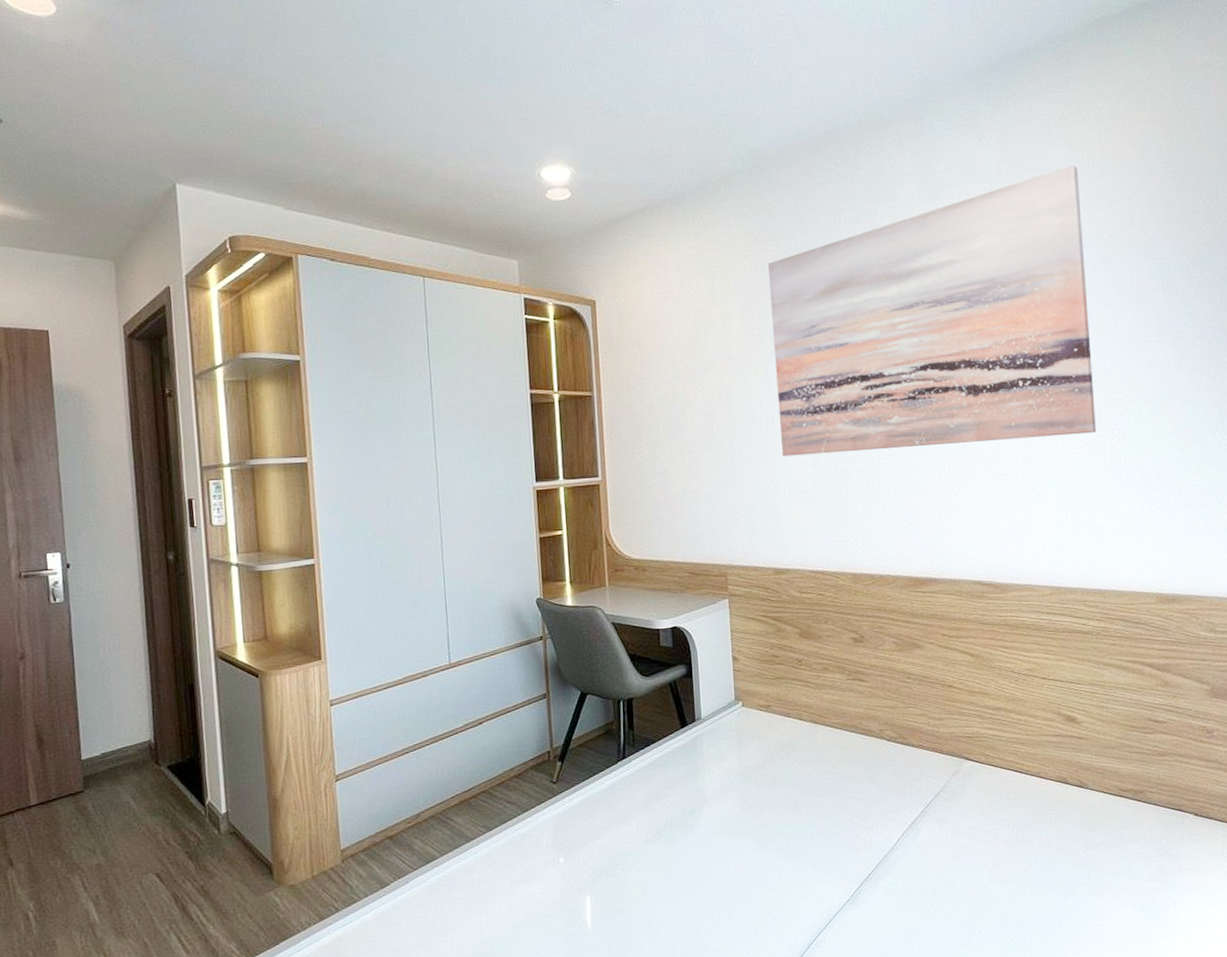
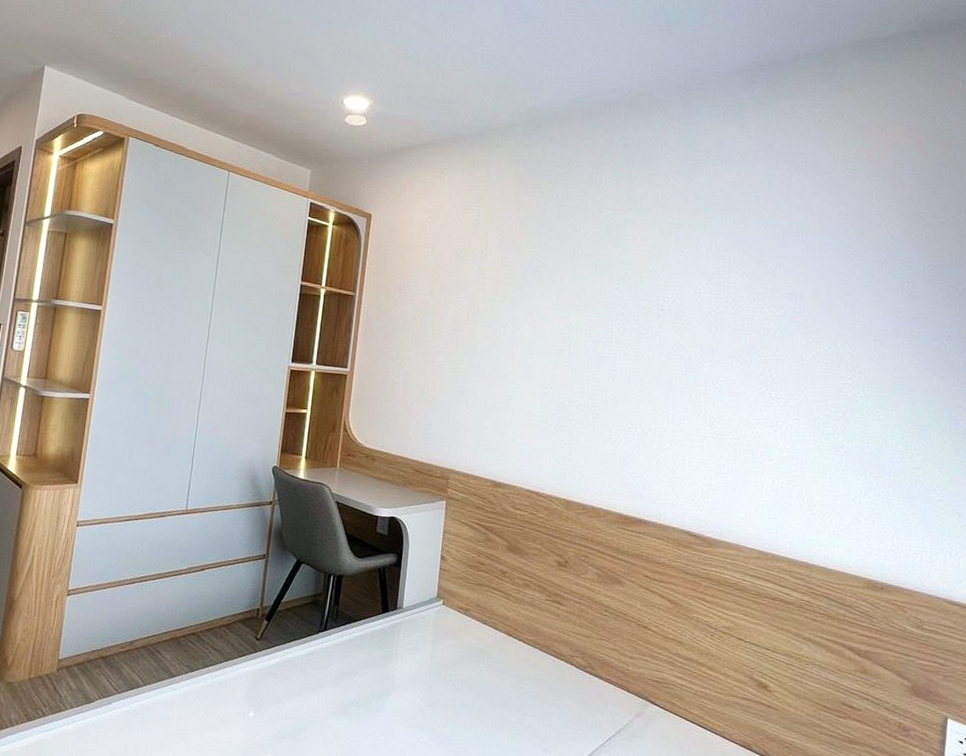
wall art: present [768,165,1096,457] -> none [517,163,832,412]

